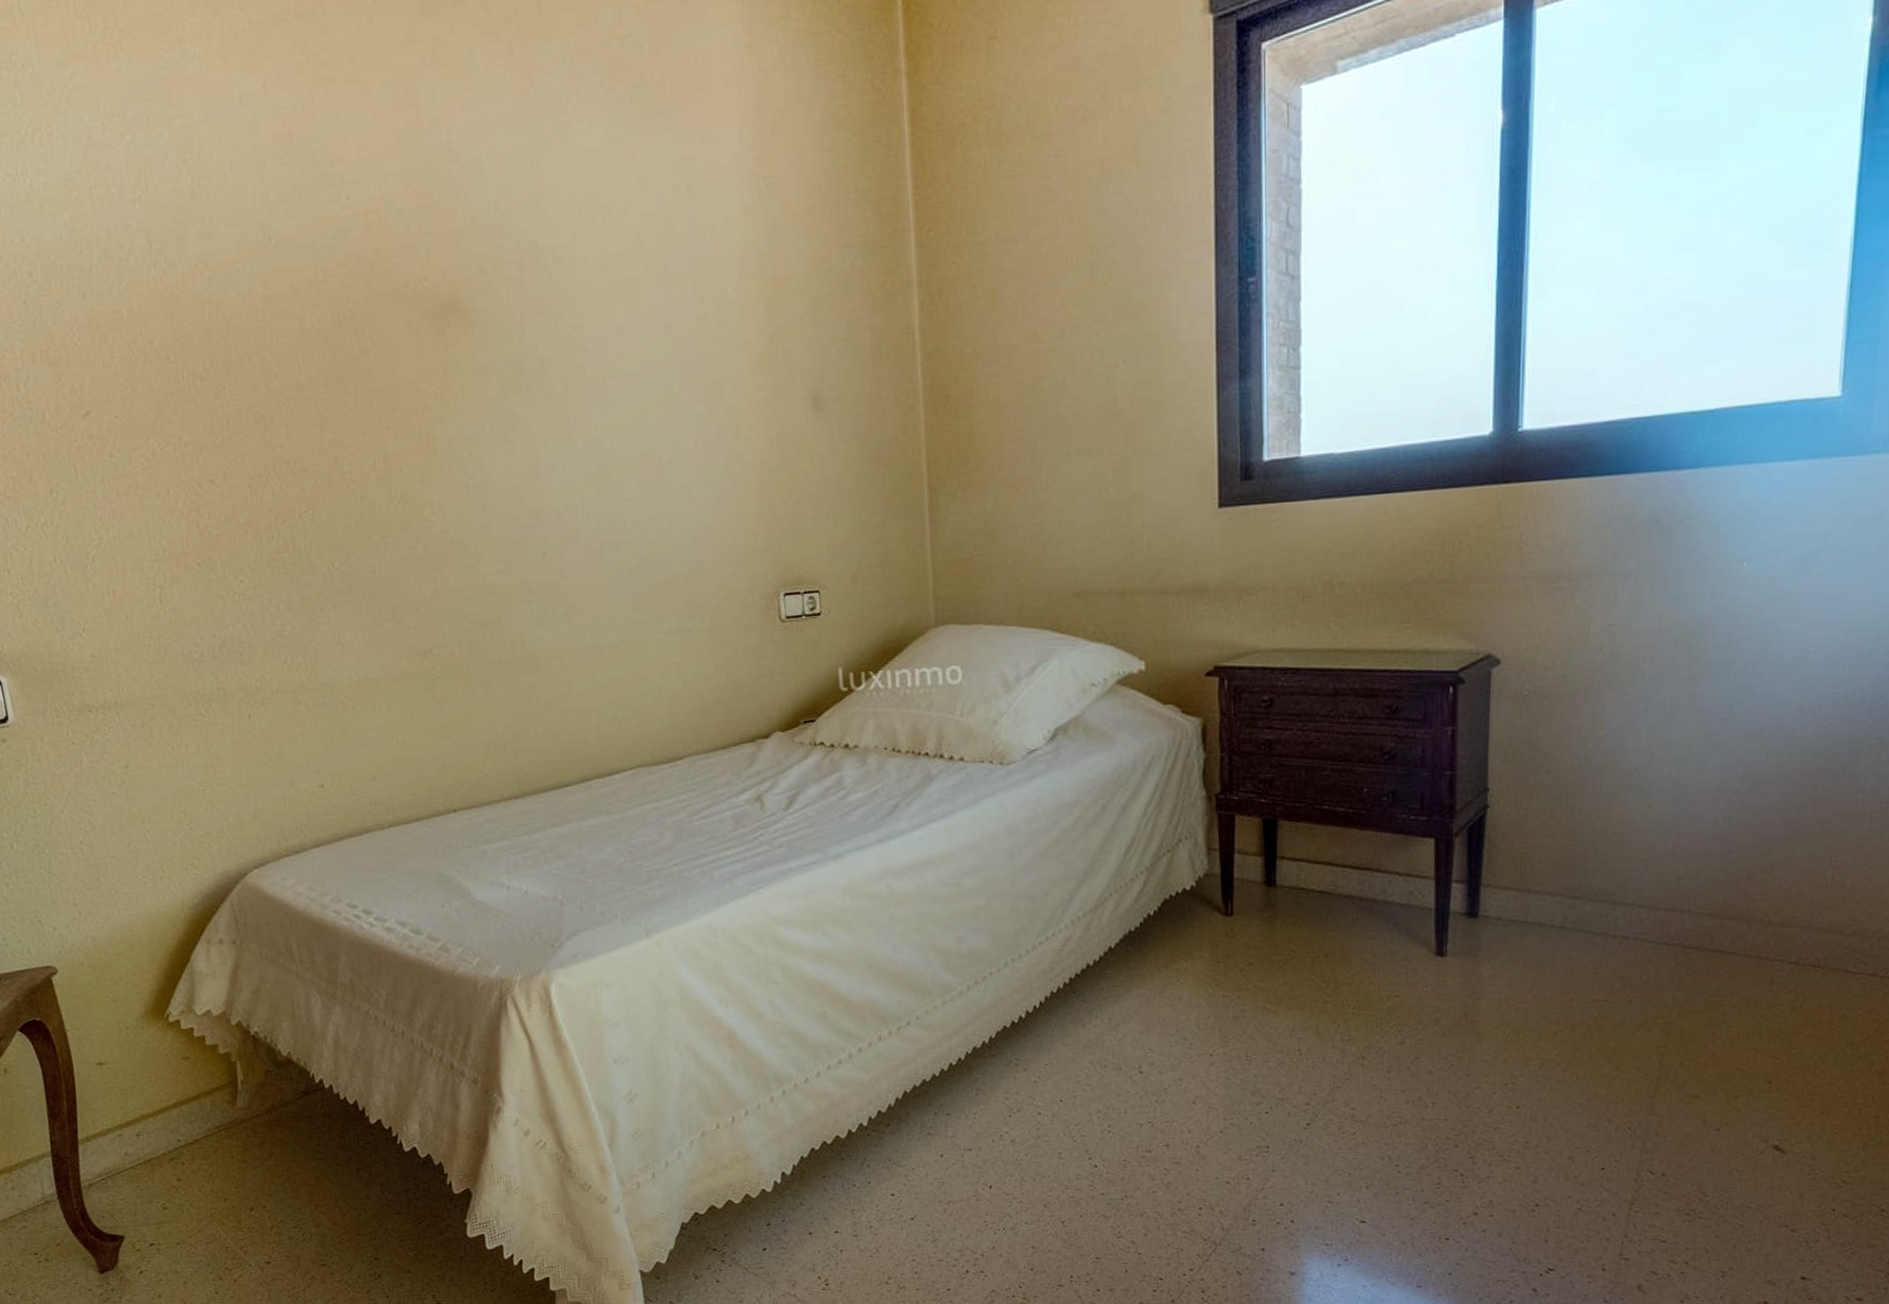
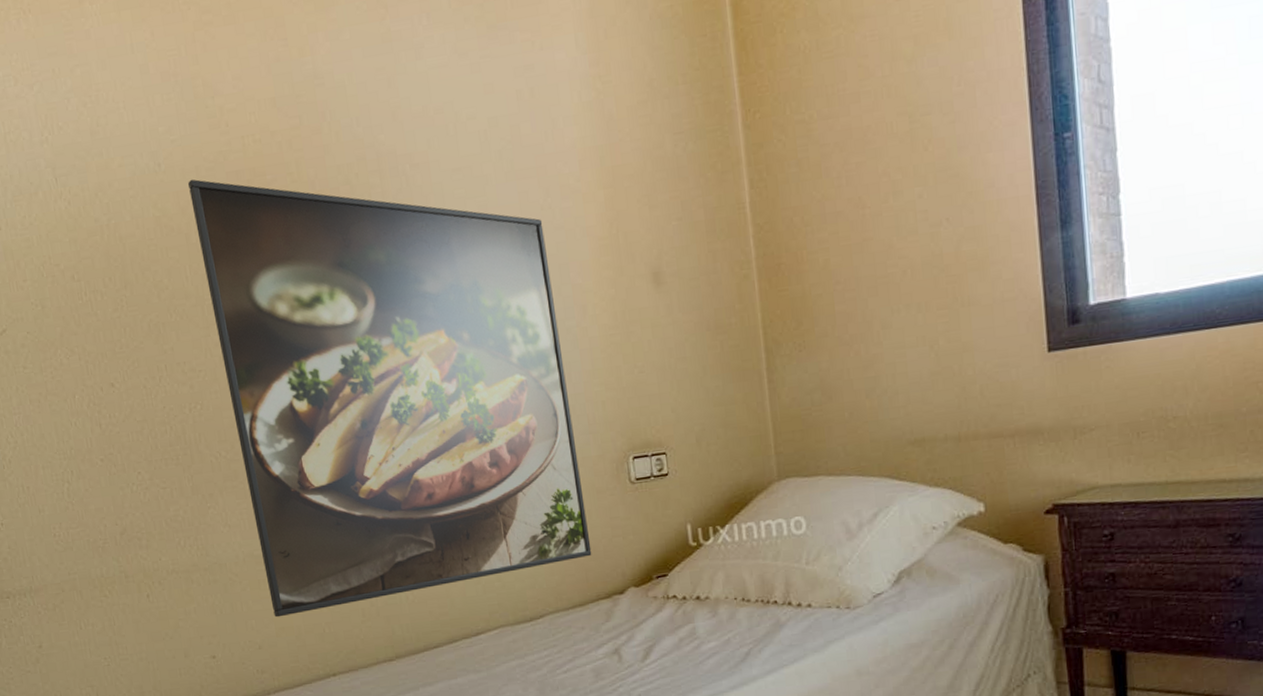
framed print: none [303,256,737,747] -> present [188,179,592,618]

